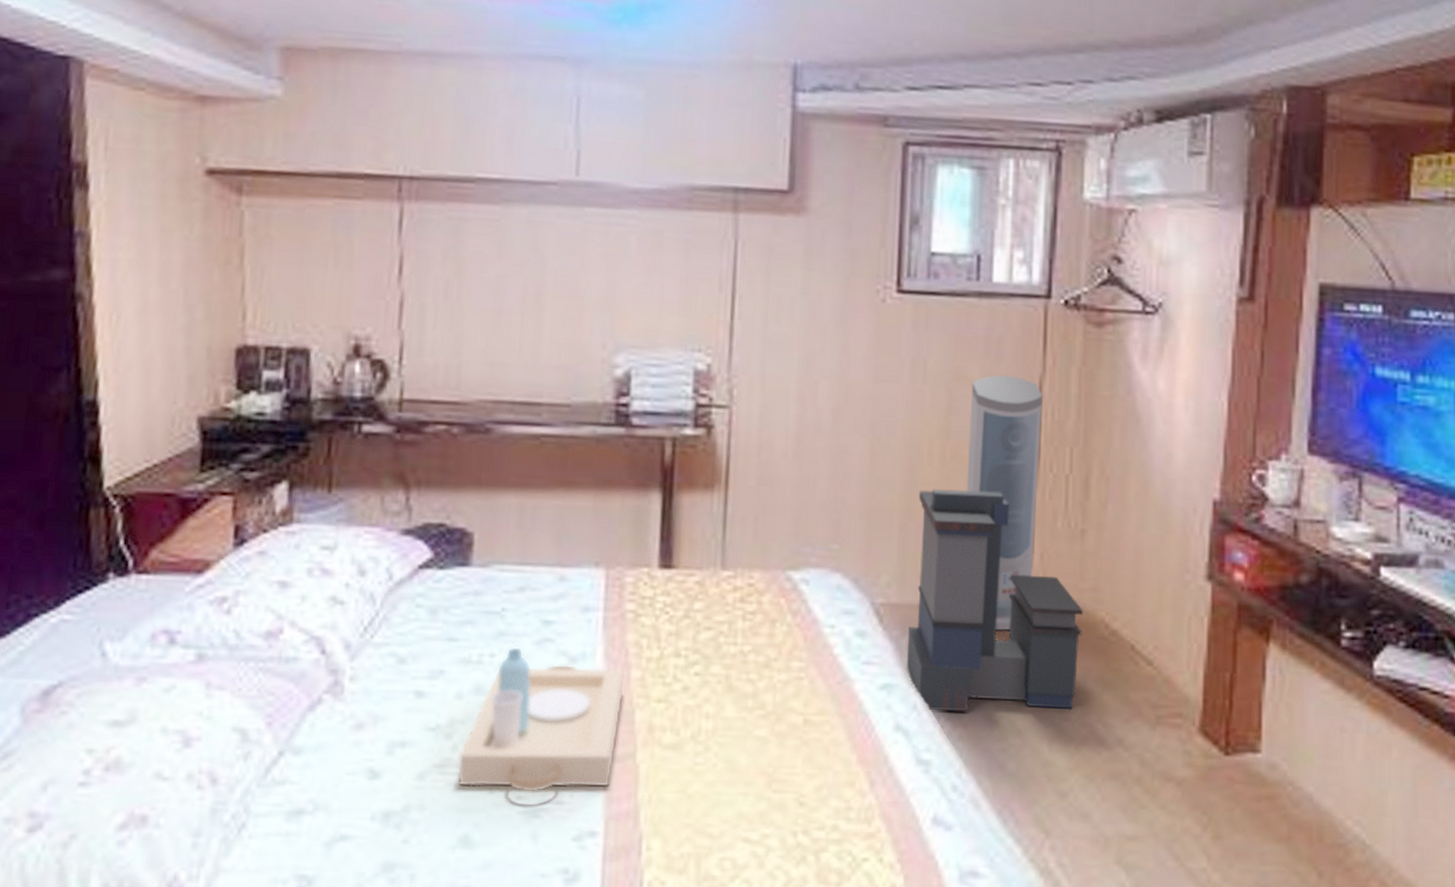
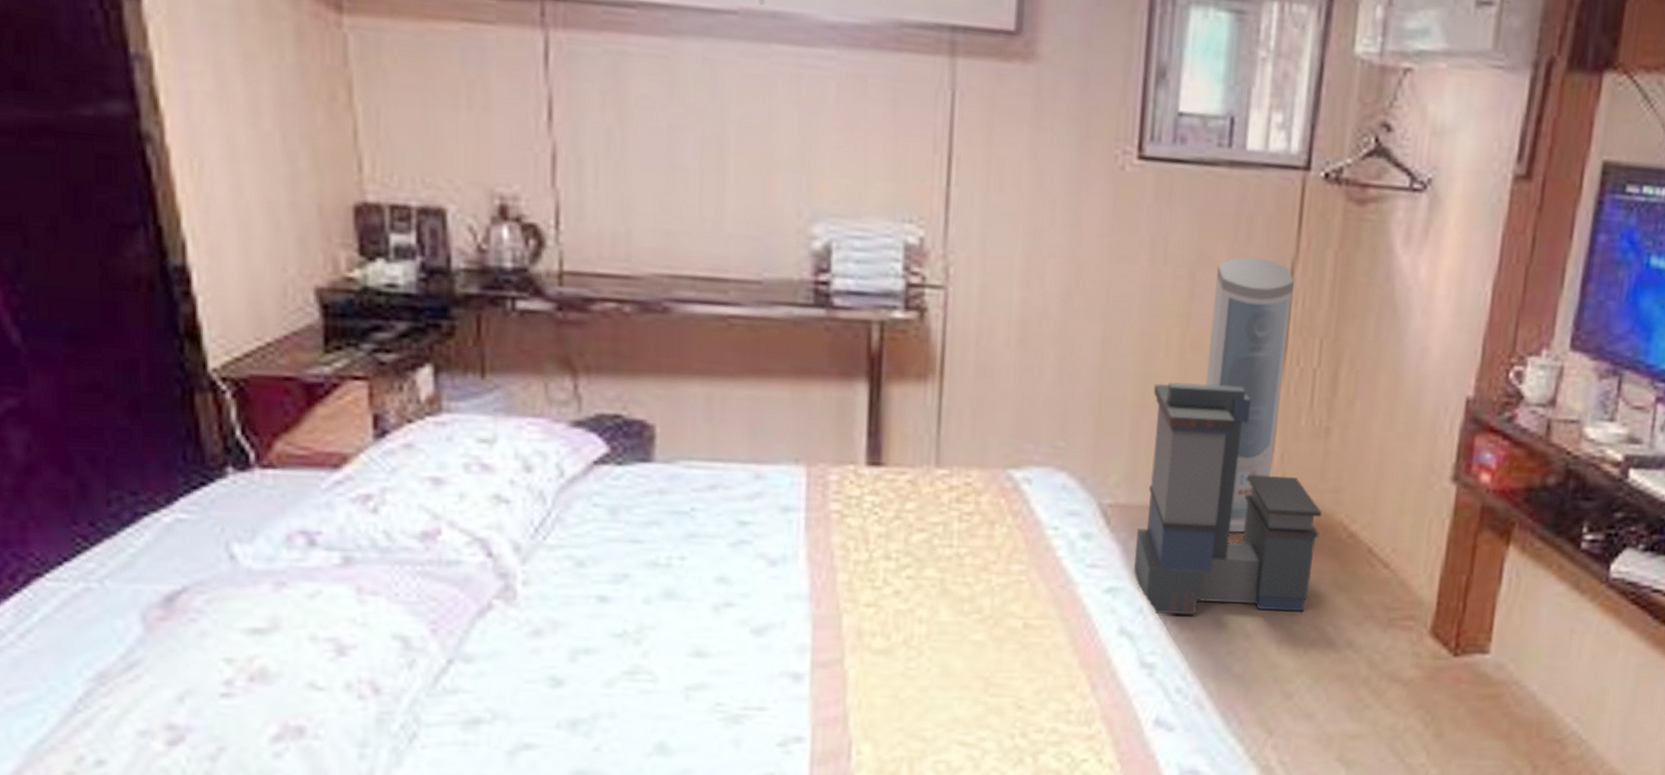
serving tray: present [457,647,625,792] -> none [649,549,830,699]

